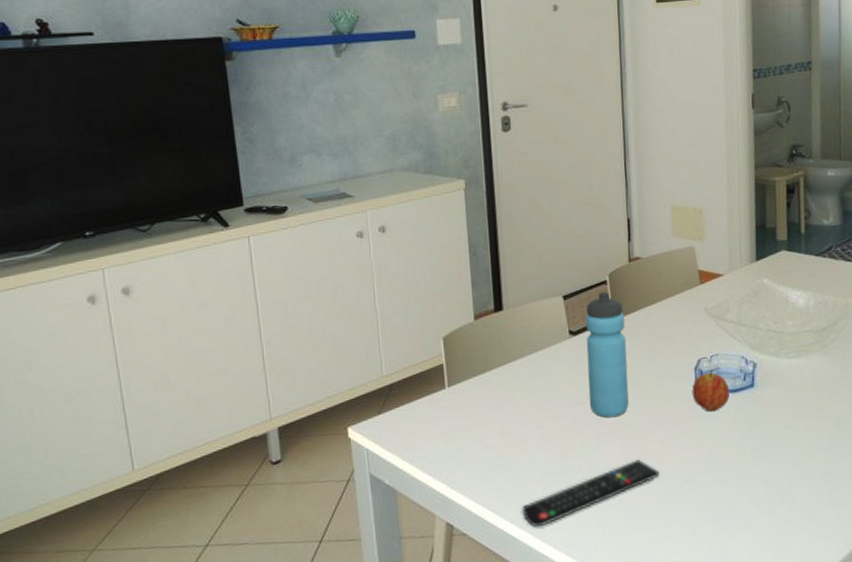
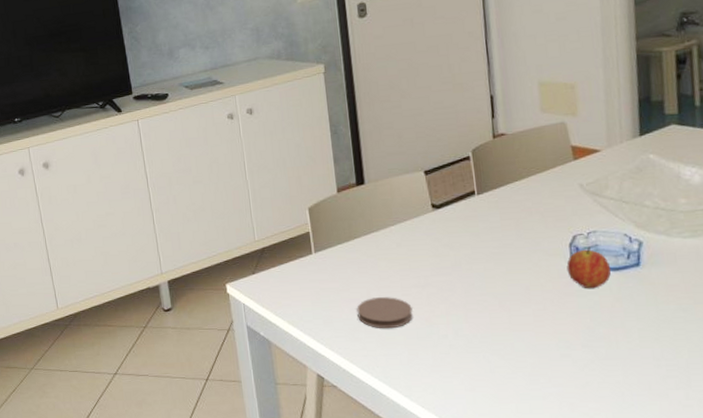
coaster: none [491,431,548,466] -> present [357,297,413,329]
remote control: present [522,459,661,527] -> none [389,331,534,387]
water bottle: present [585,292,629,418] -> none [448,167,497,289]

